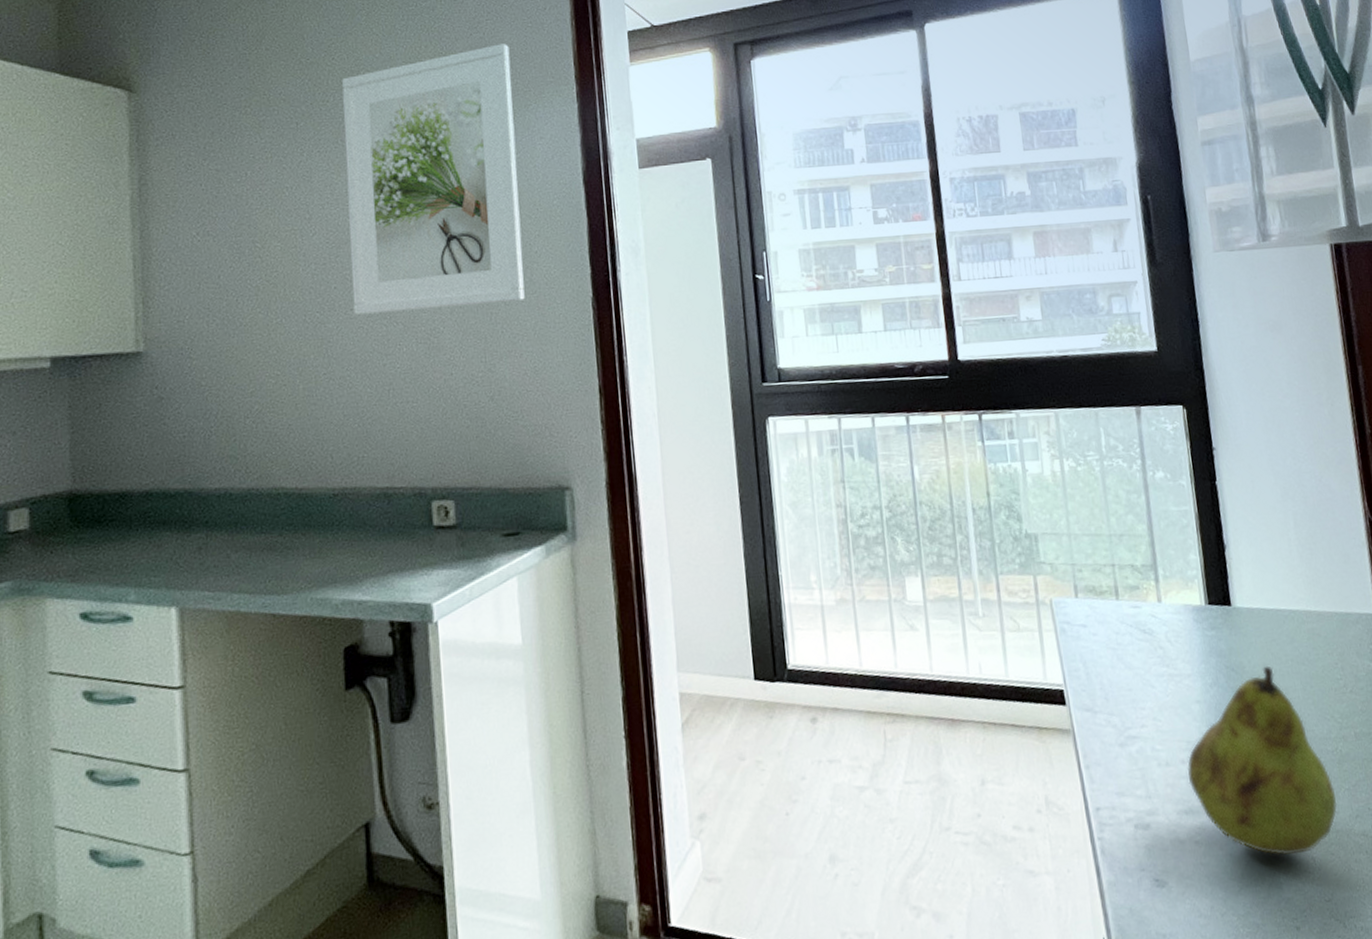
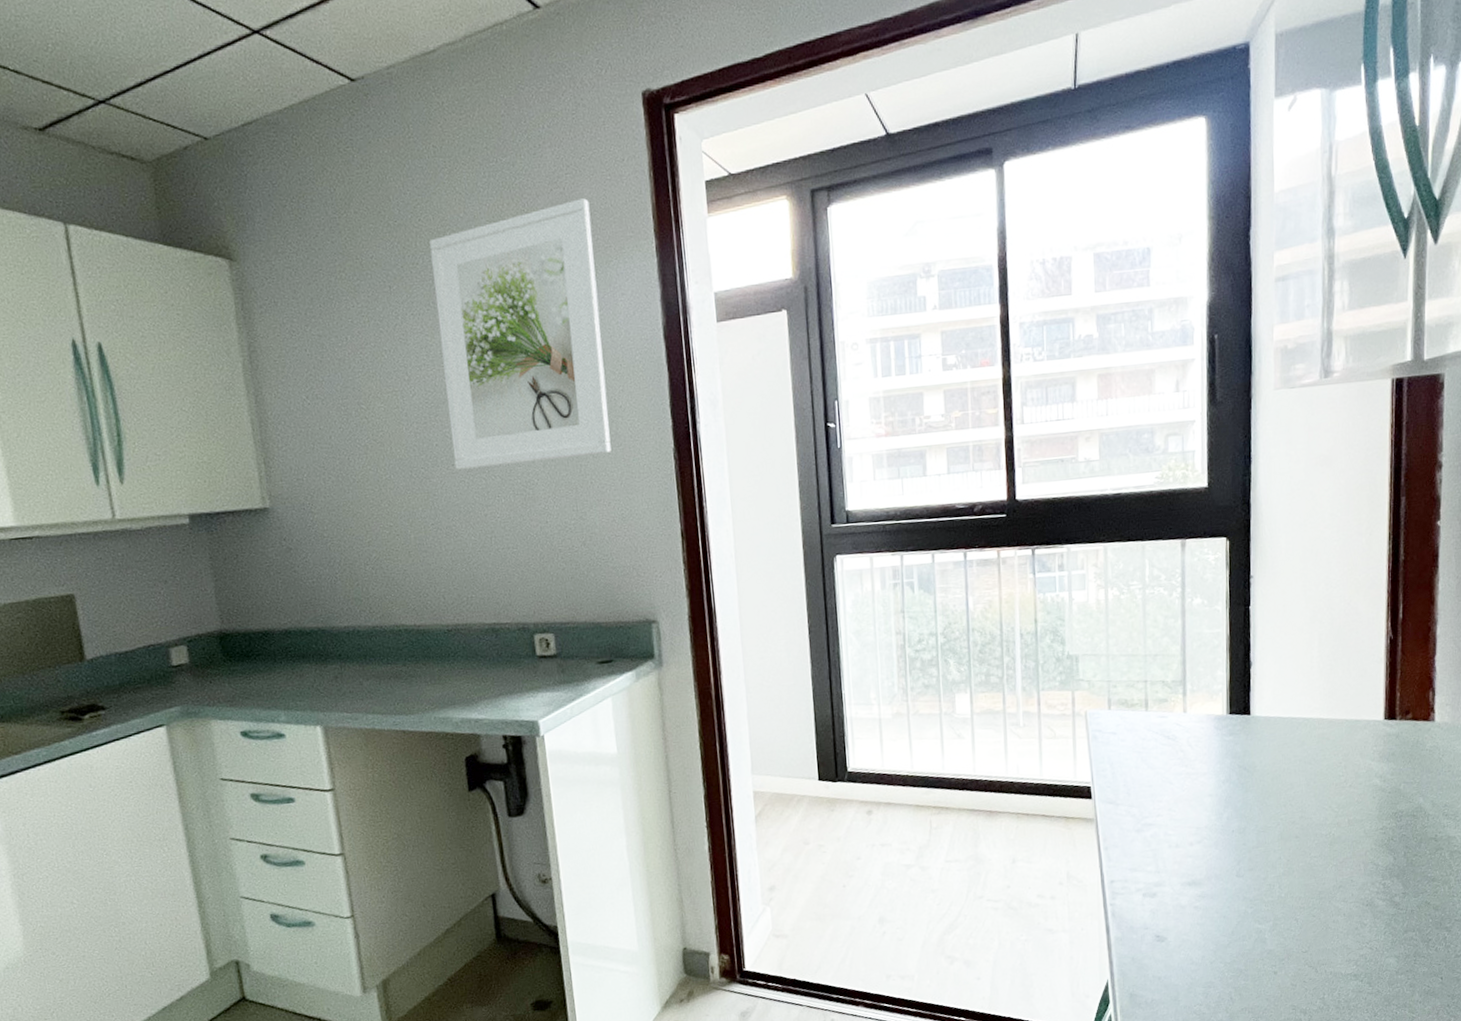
fruit: present [1187,665,1338,856] -> none [1194,765,1324,918]

